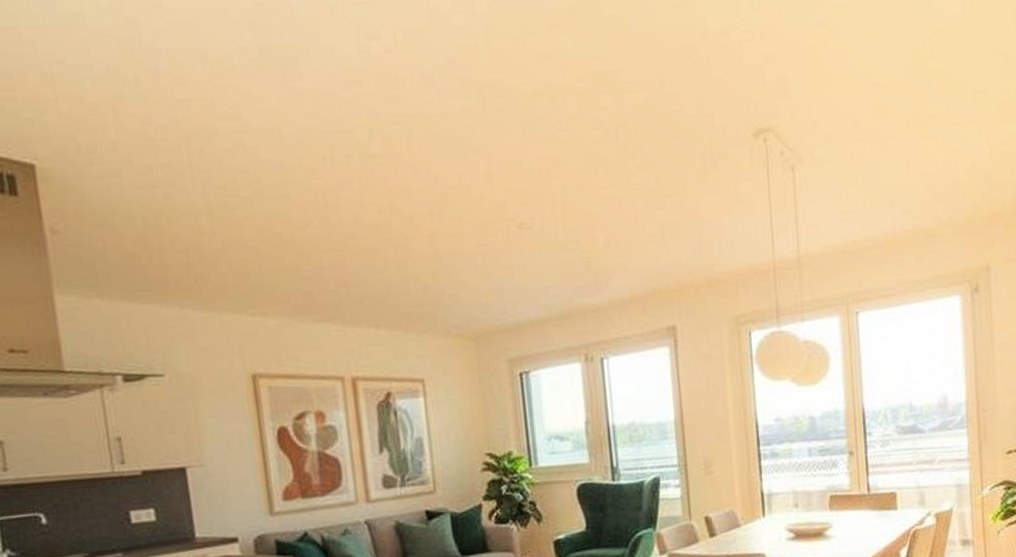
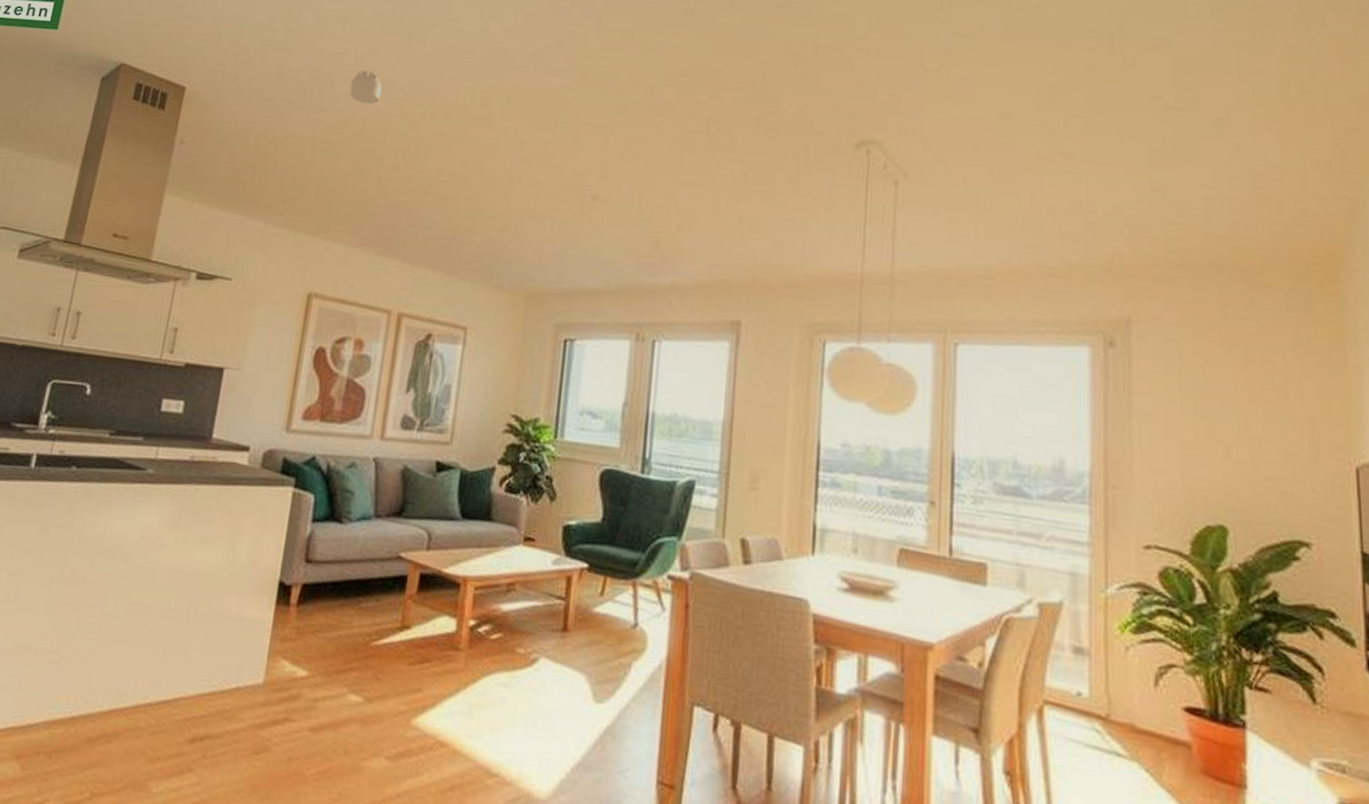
smoke detector: none [231,117,270,157] -> present [349,70,382,105]

